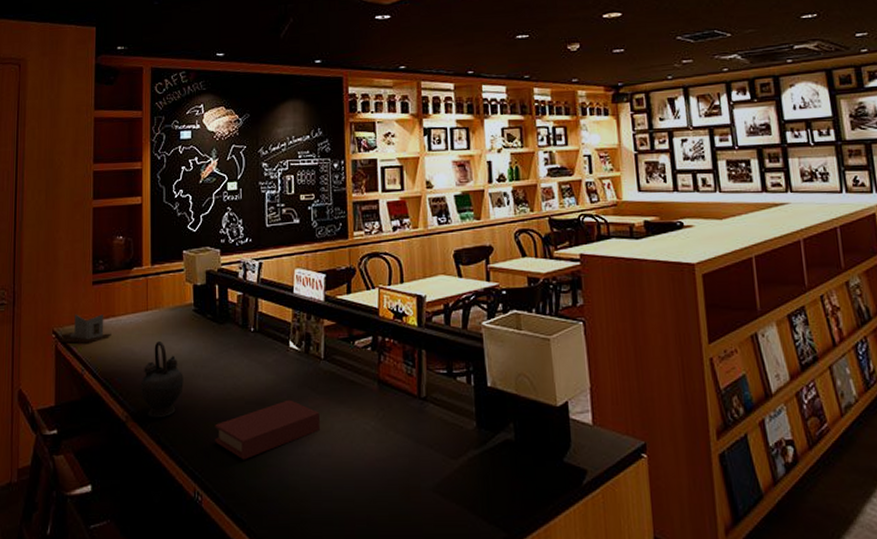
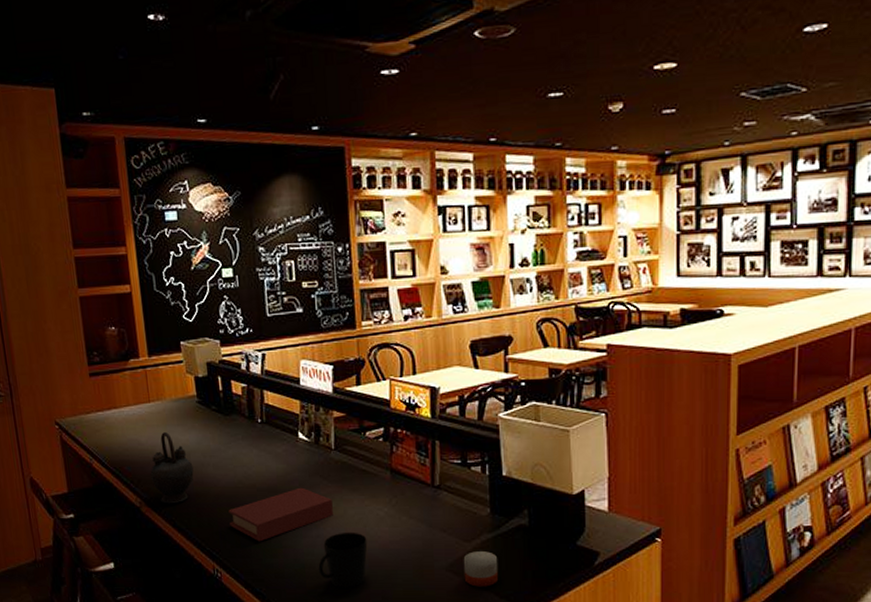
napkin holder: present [59,314,112,343] -> none [63,405,116,434]
cup: none [302,448,354,513] -> present [318,532,368,588]
candle: none [450,470,487,511] -> present [463,551,499,587]

